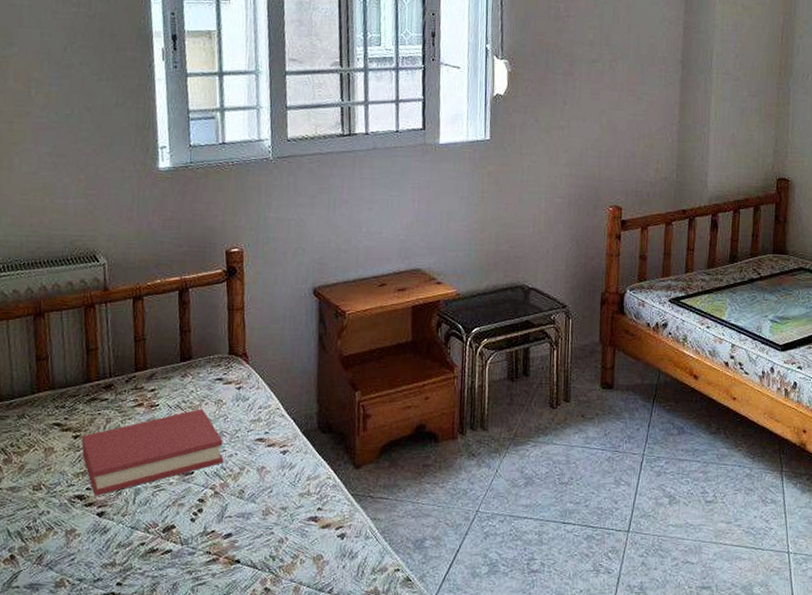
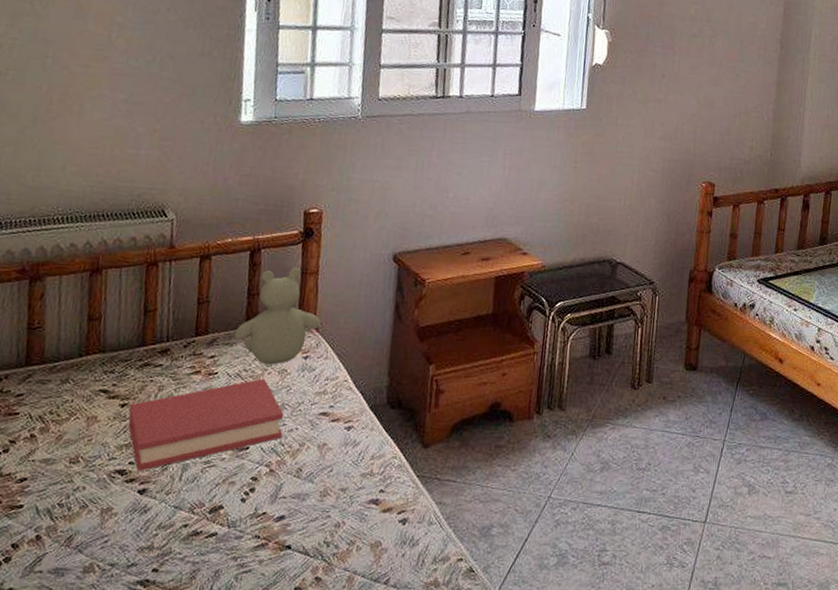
stuffed bear: none [171,304,250,396] -> present [234,267,321,365]

